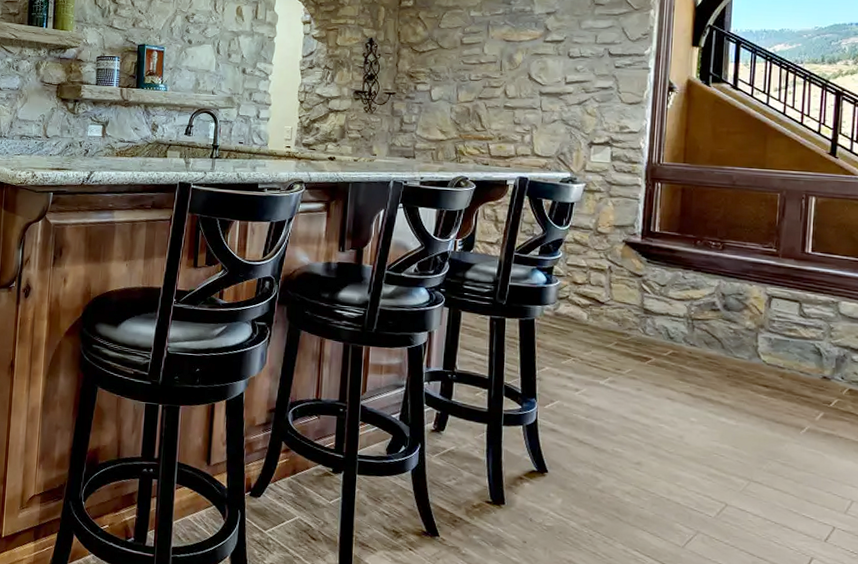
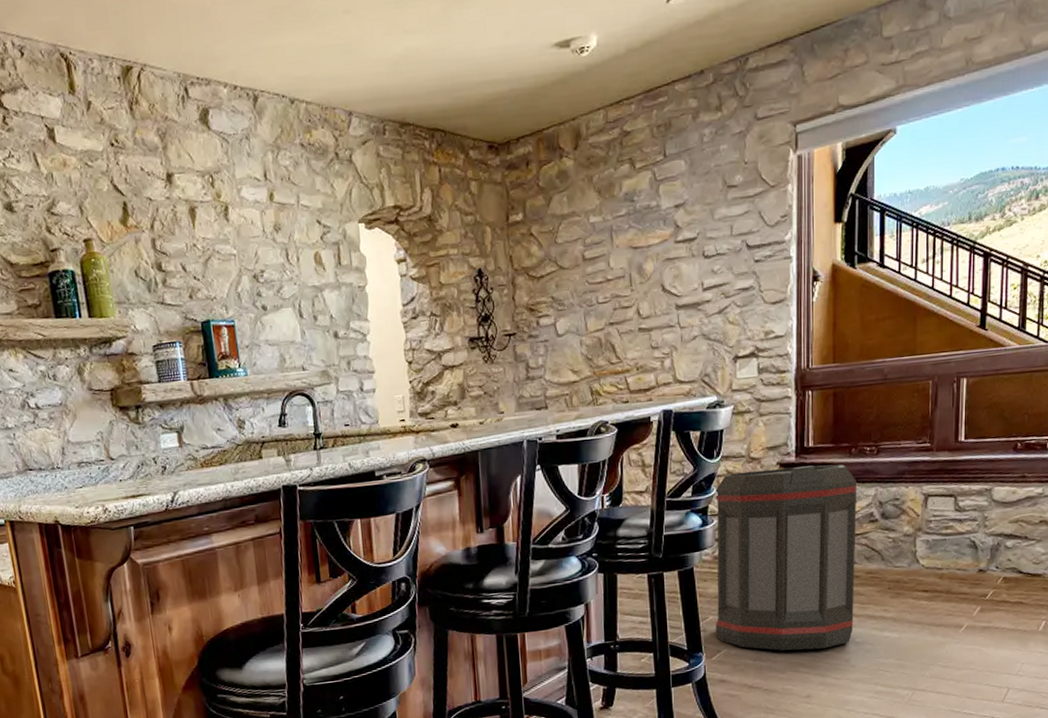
trash can: none [550,242,700,421] -> present [715,465,856,651]

